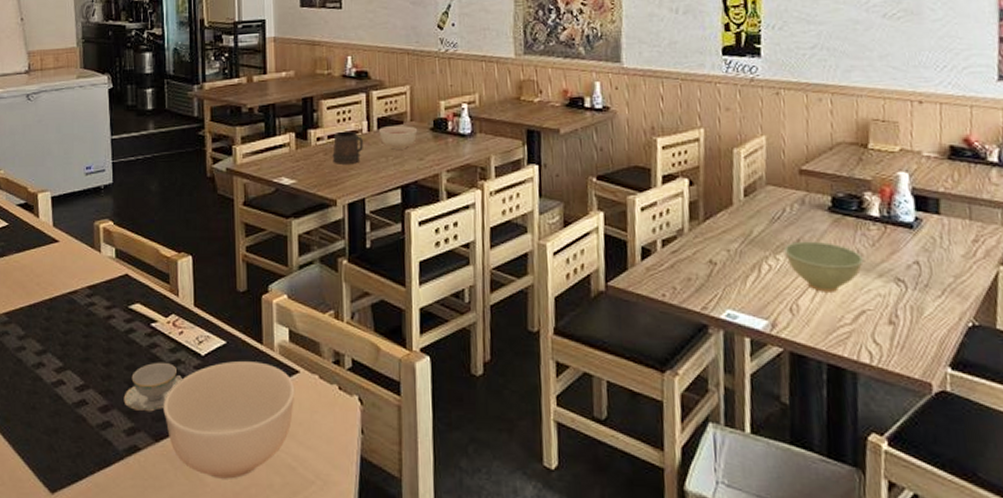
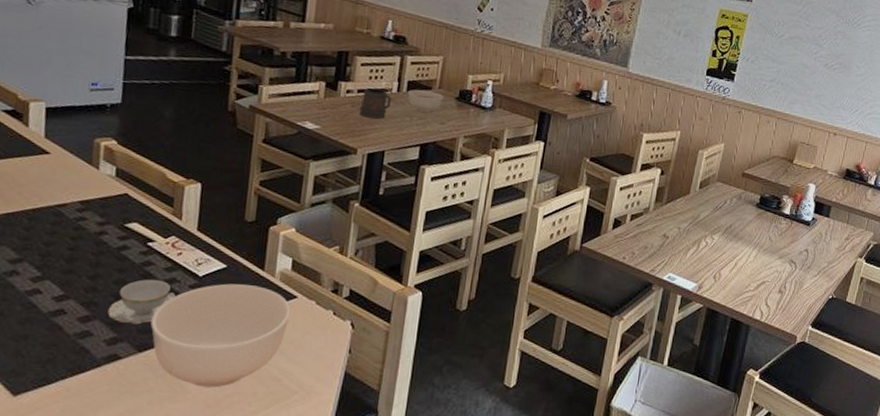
bowl: present [784,241,864,292] -> none [719,226,772,267]

